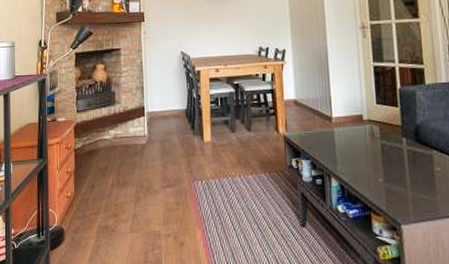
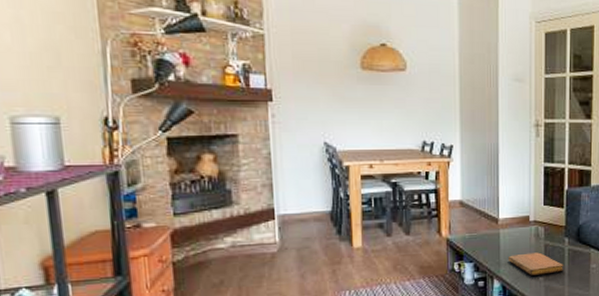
notebook: none [343,152,404,176] -> present [507,252,563,276]

